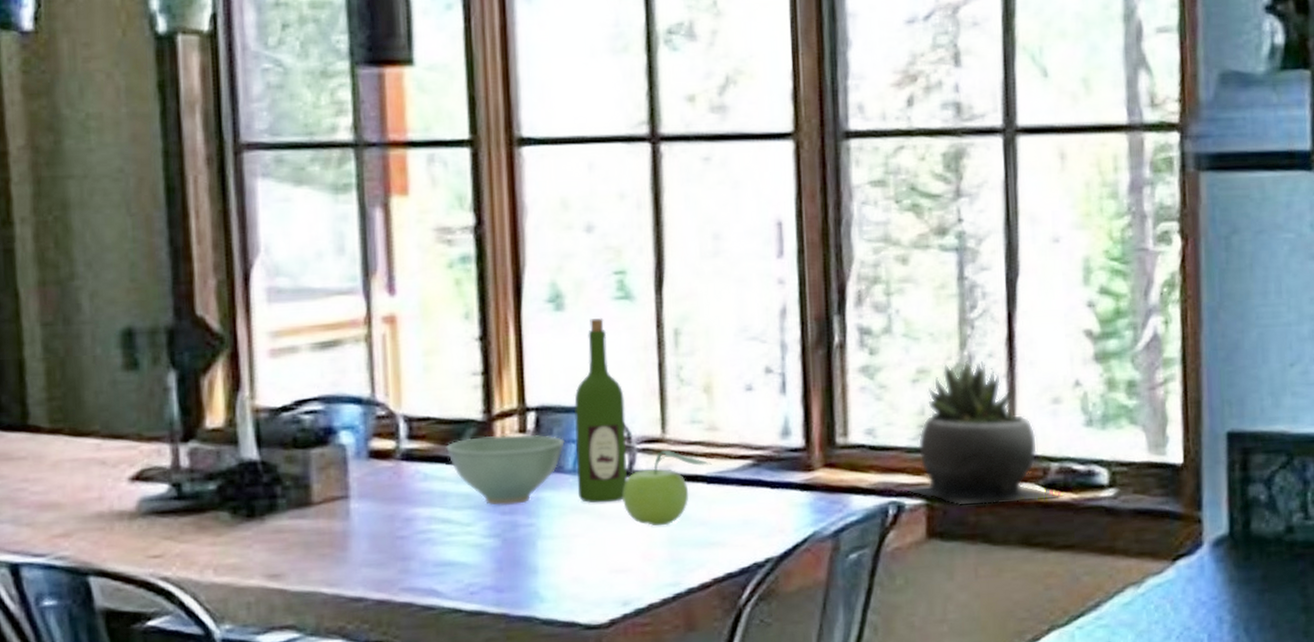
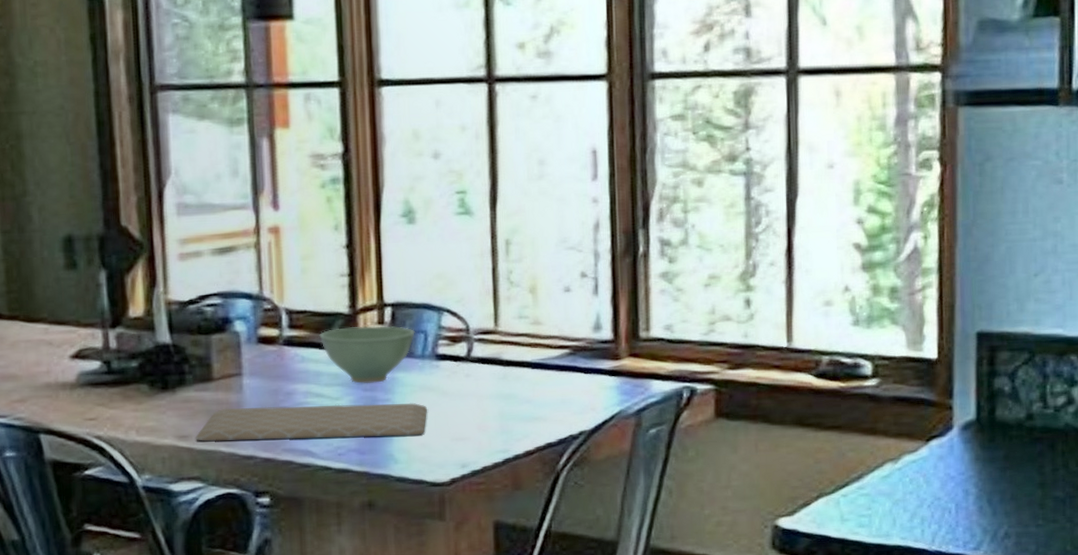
placemat: none [289,527,580,581] -> present [195,402,427,442]
wine bottle: present [574,317,628,503] -> none [423,229,467,383]
fruit: present [622,450,712,526] -> none [462,340,536,403]
succulent plant: present [896,361,1062,506] -> none [690,269,831,392]

